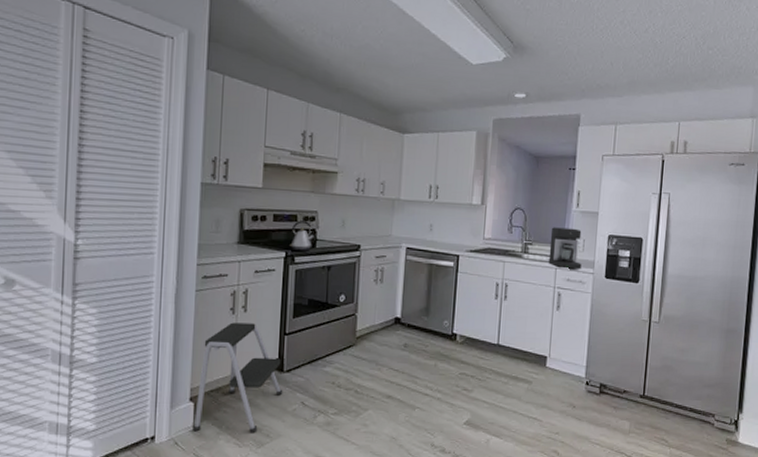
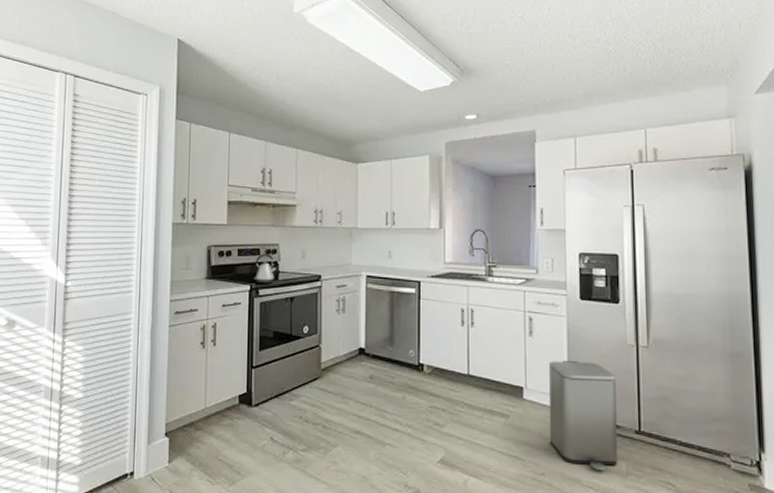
step stool: present [193,322,283,434] -> none [168,356,252,470]
coffee maker: present [548,227,582,270] -> none [515,247,552,291]
pedal bin: none [566,333,629,429] -> present [548,361,618,470]

